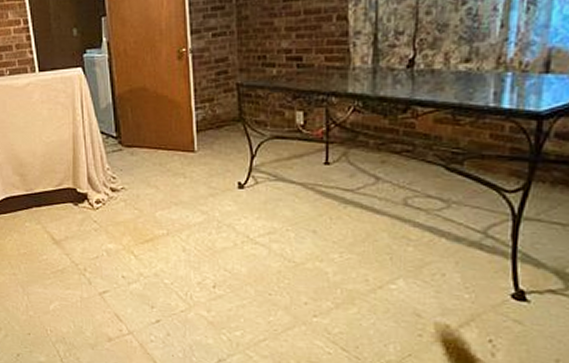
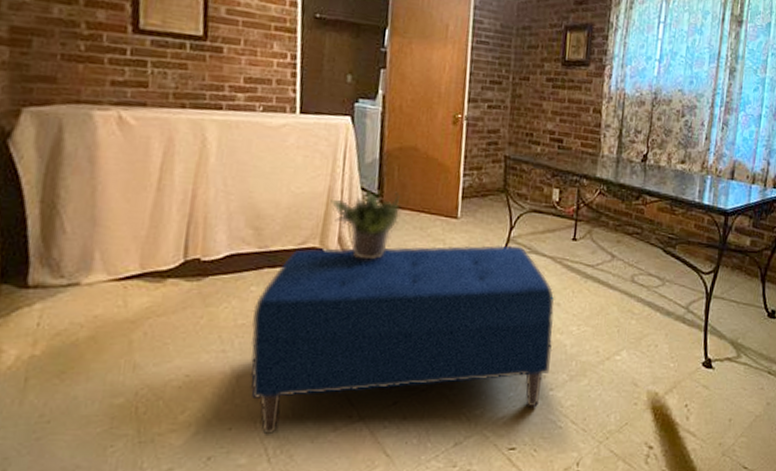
bench: none [30,174,312,341] -> present [250,245,555,435]
potted plant: none [76,129,139,196] -> present [330,186,402,260]

